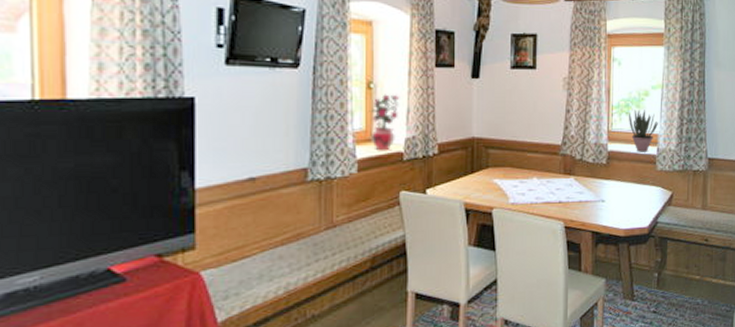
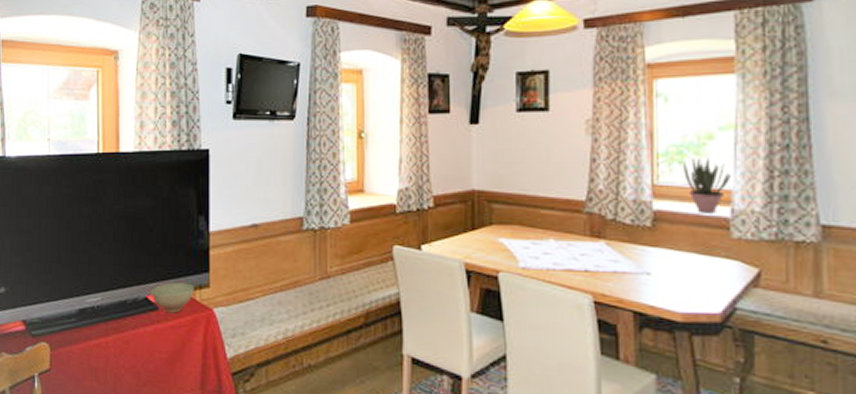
bowl: none [115,247,177,284] -> present [151,282,195,313]
potted flower: present [369,94,400,151] -> none [360,143,392,203]

